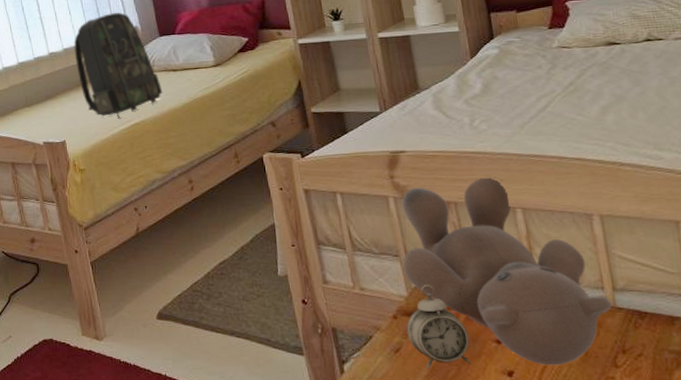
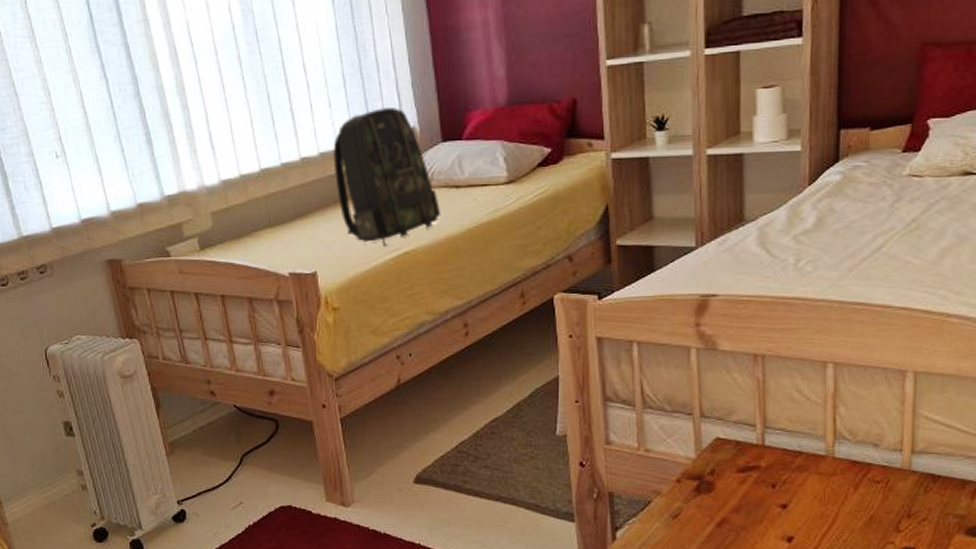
teddy bear: present [402,176,612,366] -> none [695,325,906,531]
alarm clock: present [406,284,471,369] -> none [689,445,754,535]

